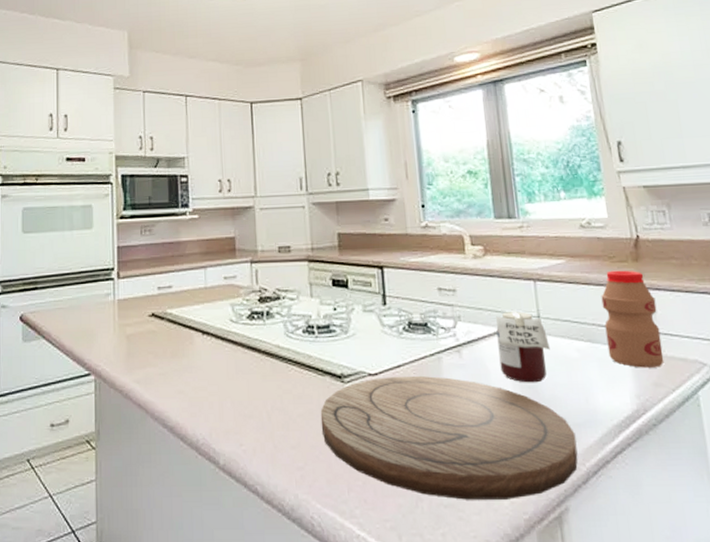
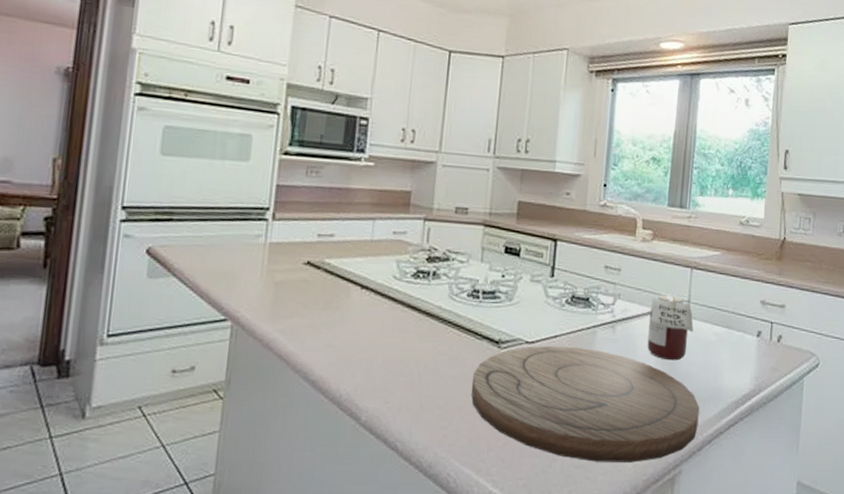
bottle: present [601,270,664,368] -> none [740,266,787,355]

